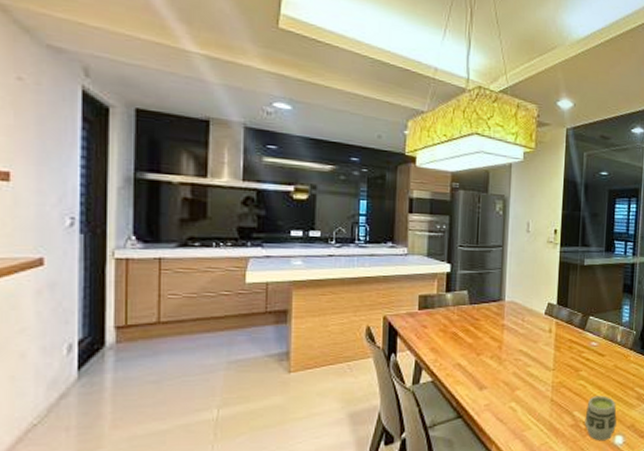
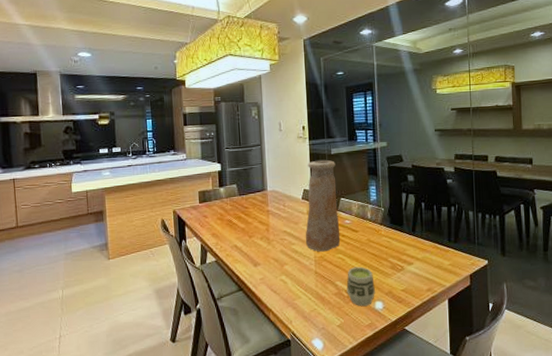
vase: none [543,270,588,377] -> present [305,159,341,252]

